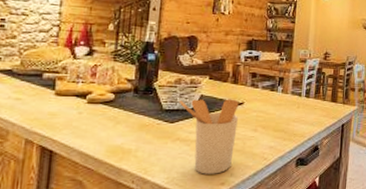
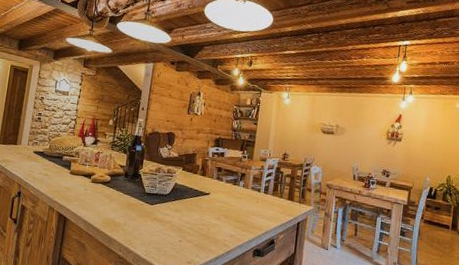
utensil holder: present [179,99,239,175] -> none [157,186,206,253]

